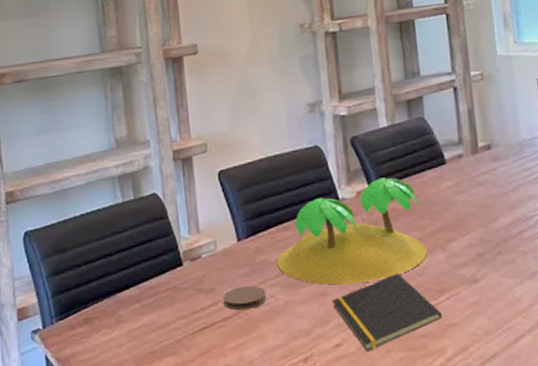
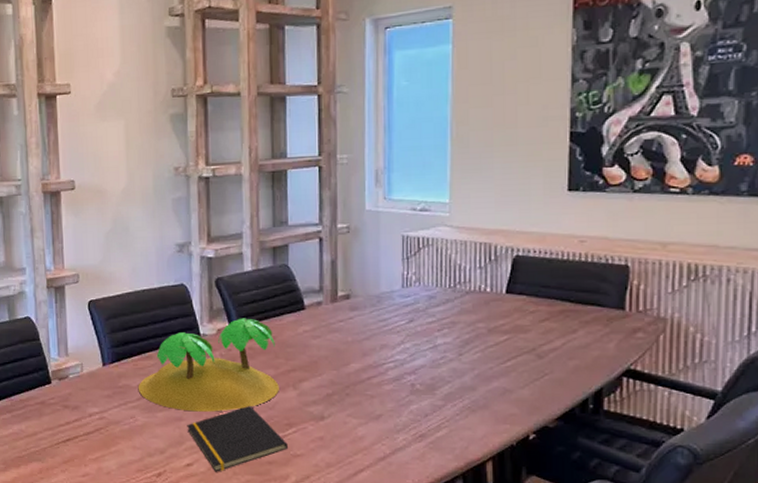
coaster: present [223,285,267,311] -> none [86,405,127,427]

